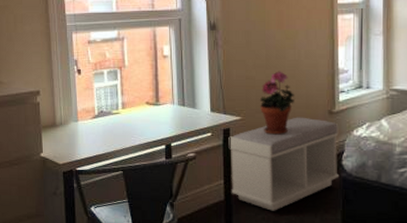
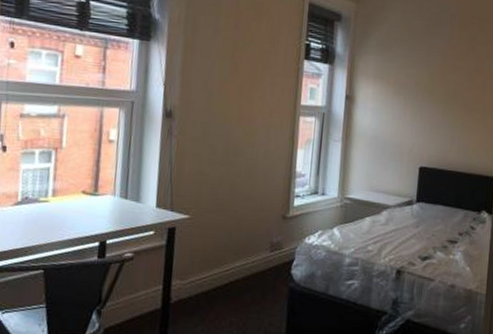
bench: present [228,117,340,211] -> none [169,219,291,322]
potted plant: present [260,71,294,135] -> none [211,169,249,238]

